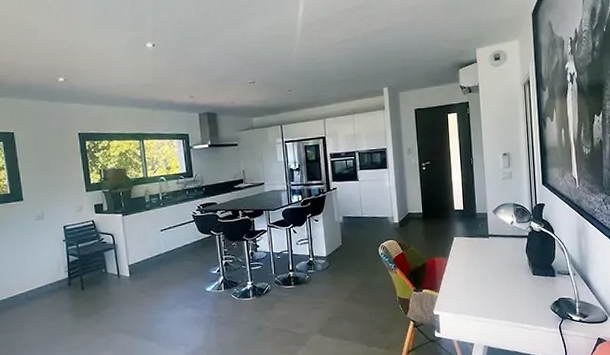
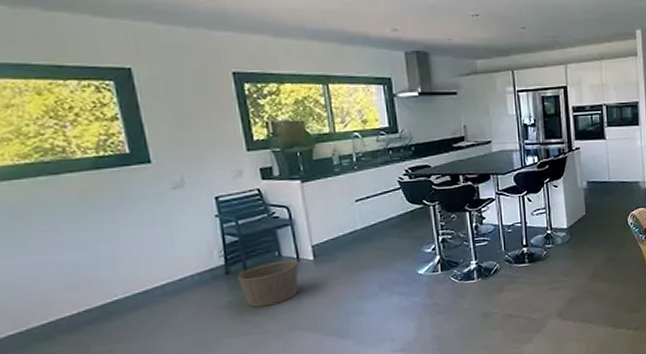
basket: none [76,276,119,312] -> present [237,260,299,308]

